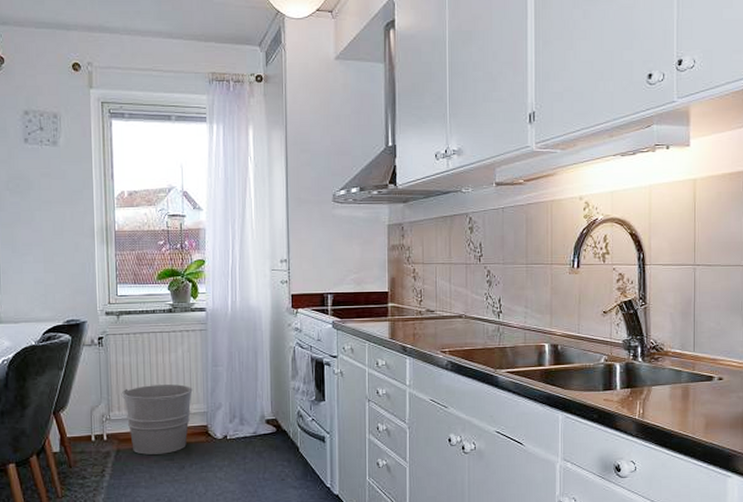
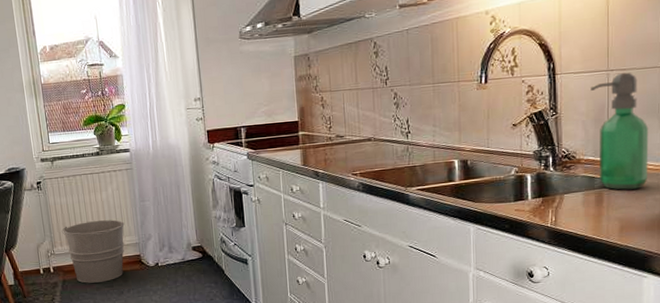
soap dispenser: none [678,268,733,385] -> present [591,72,649,190]

